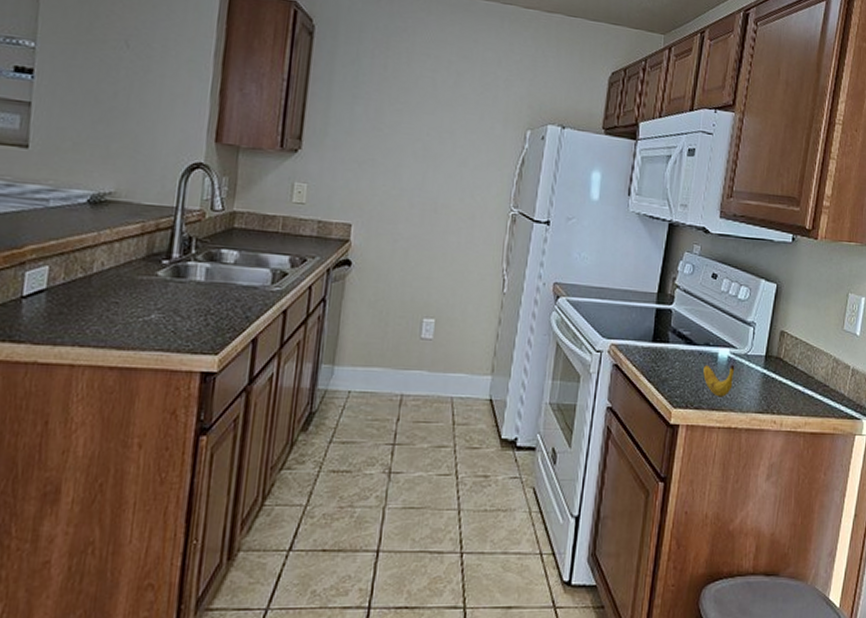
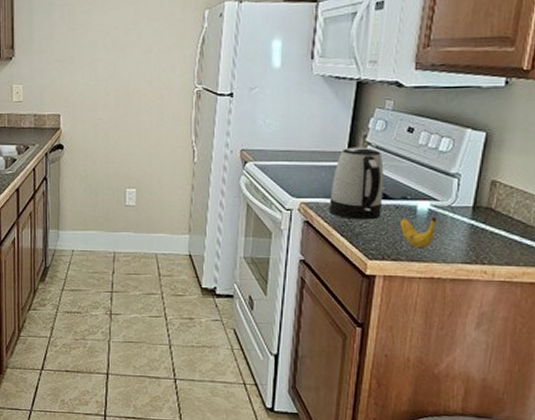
kettle: none [638,289,690,366] -> present [329,147,384,220]

